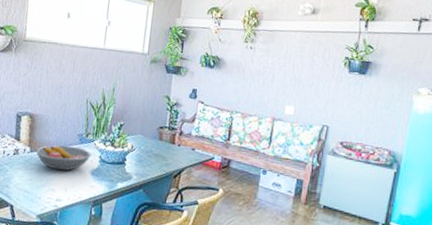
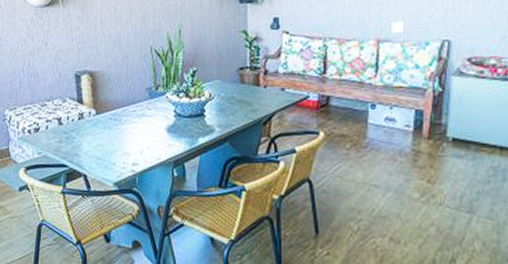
fruit bowl: present [35,145,92,171] -> none [102,102,165,131]

